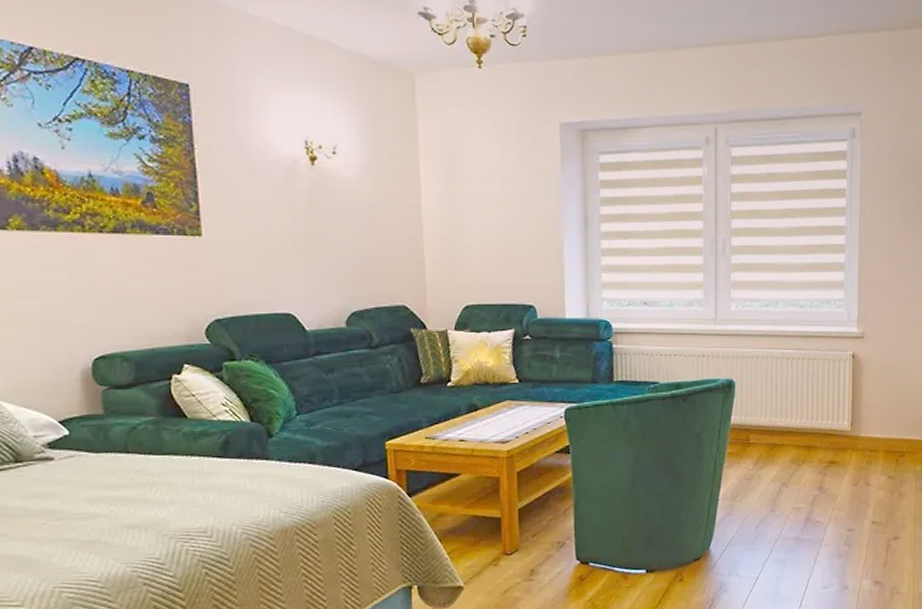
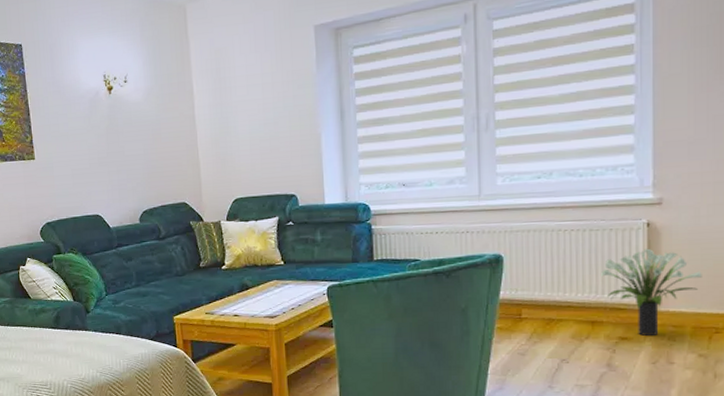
potted plant: none [815,378,892,460] -> present [600,248,702,336]

